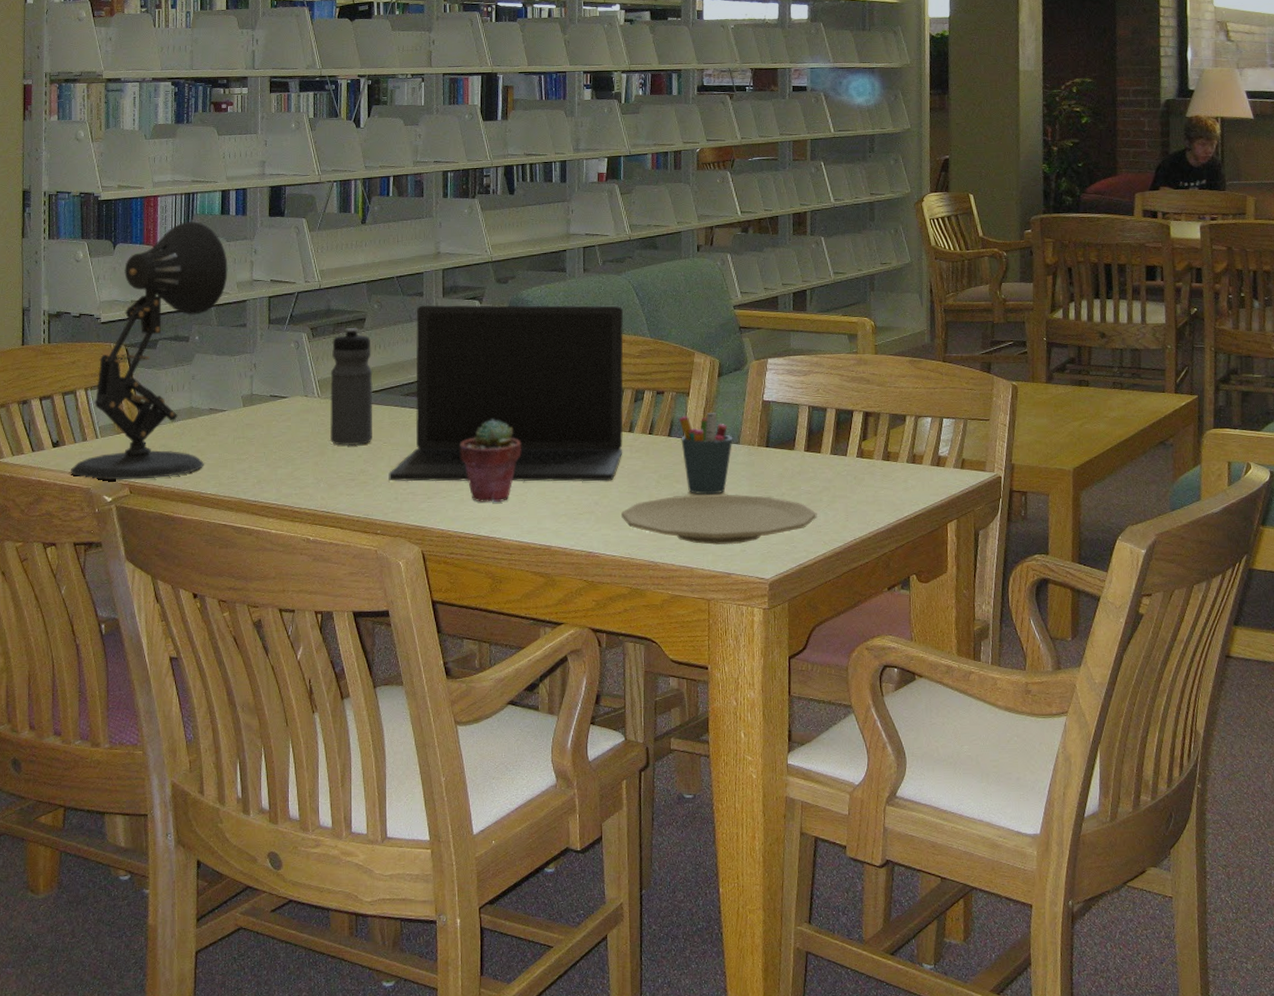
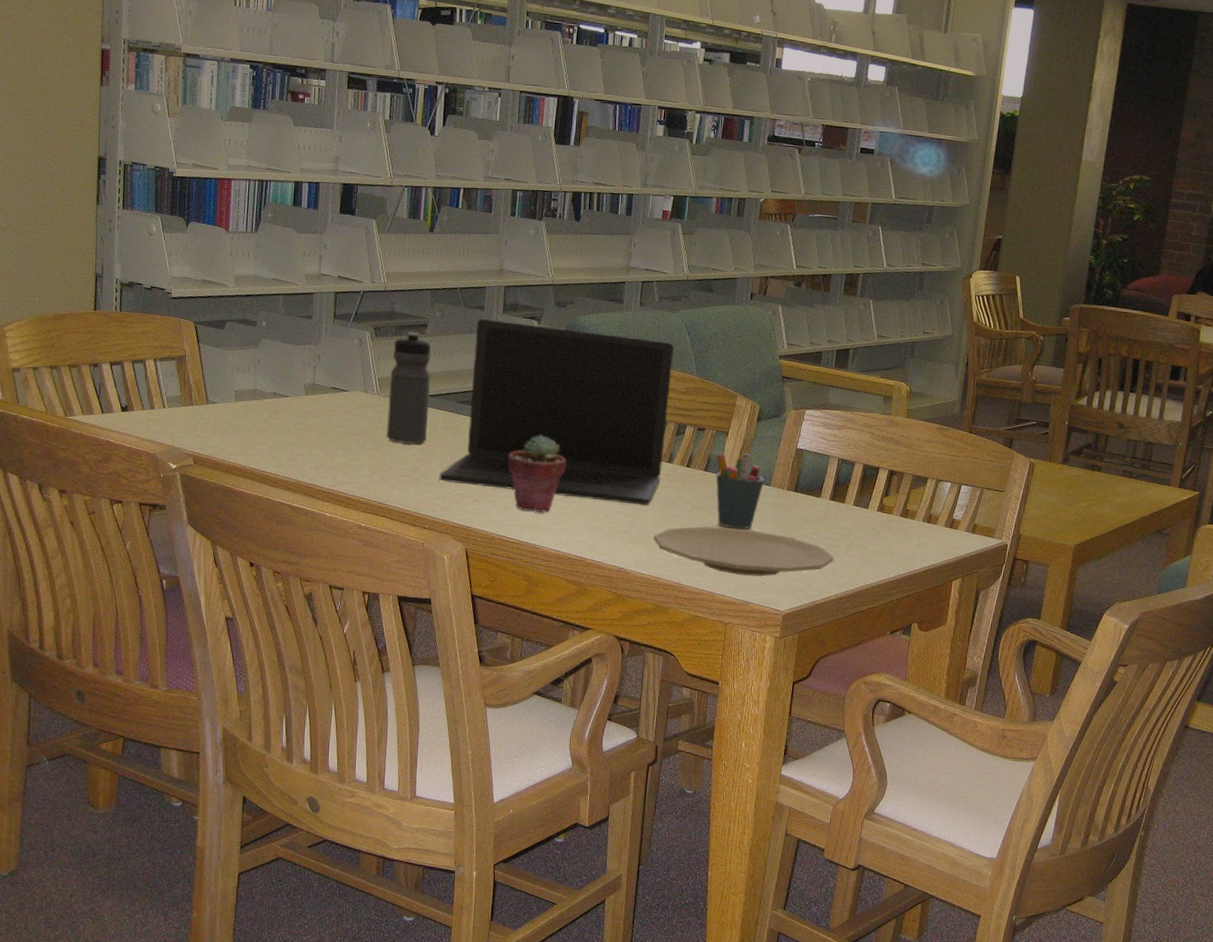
desk lamp: present [71,221,228,480] -> none [138,207,298,453]

